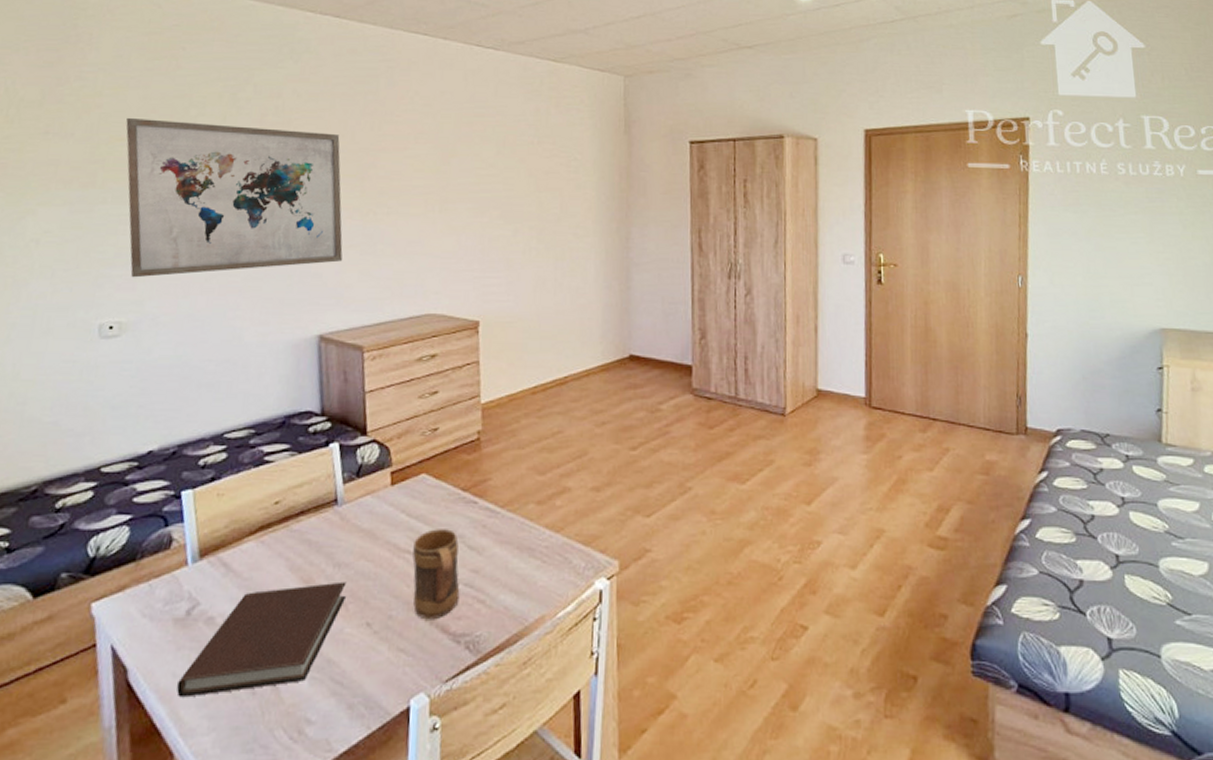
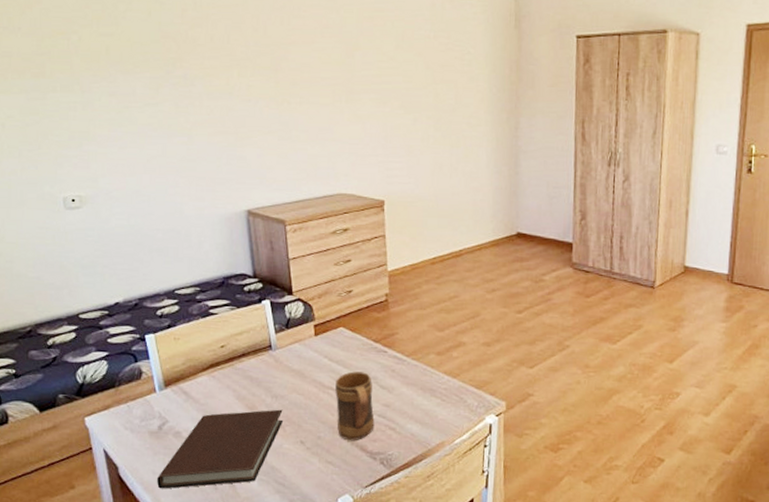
wall art: present [126,117,343,278] -> none [64,12,264,158]

